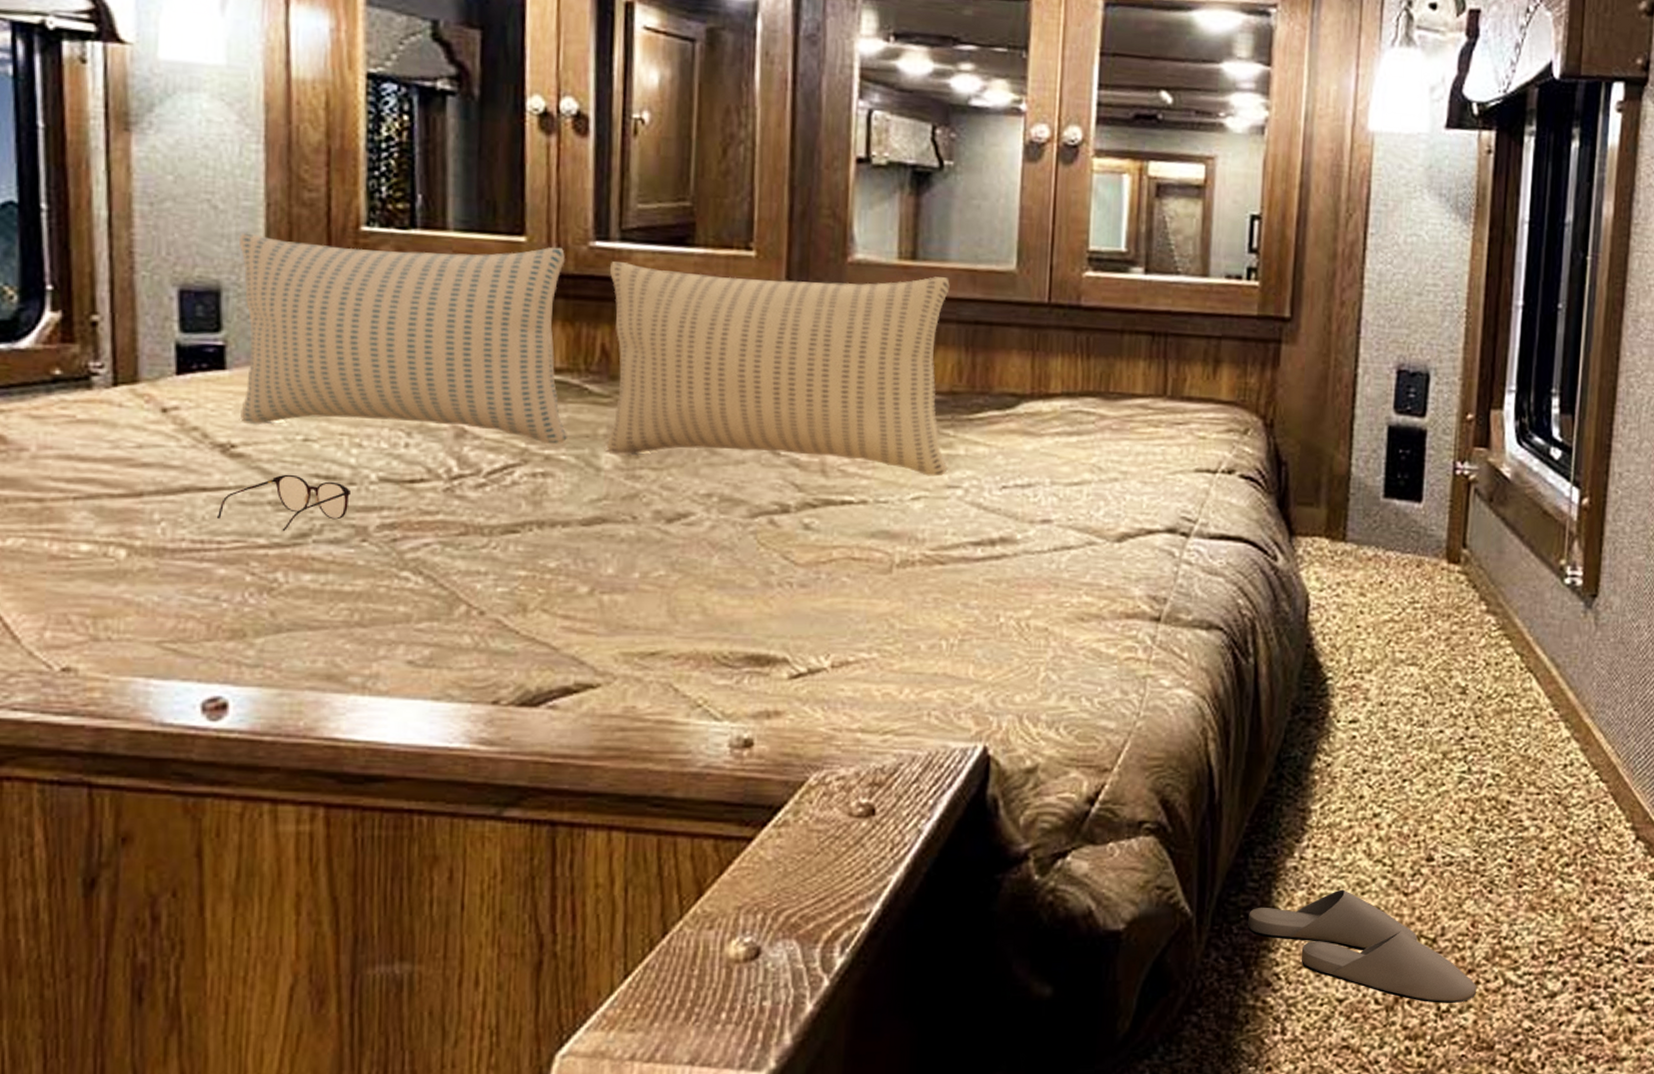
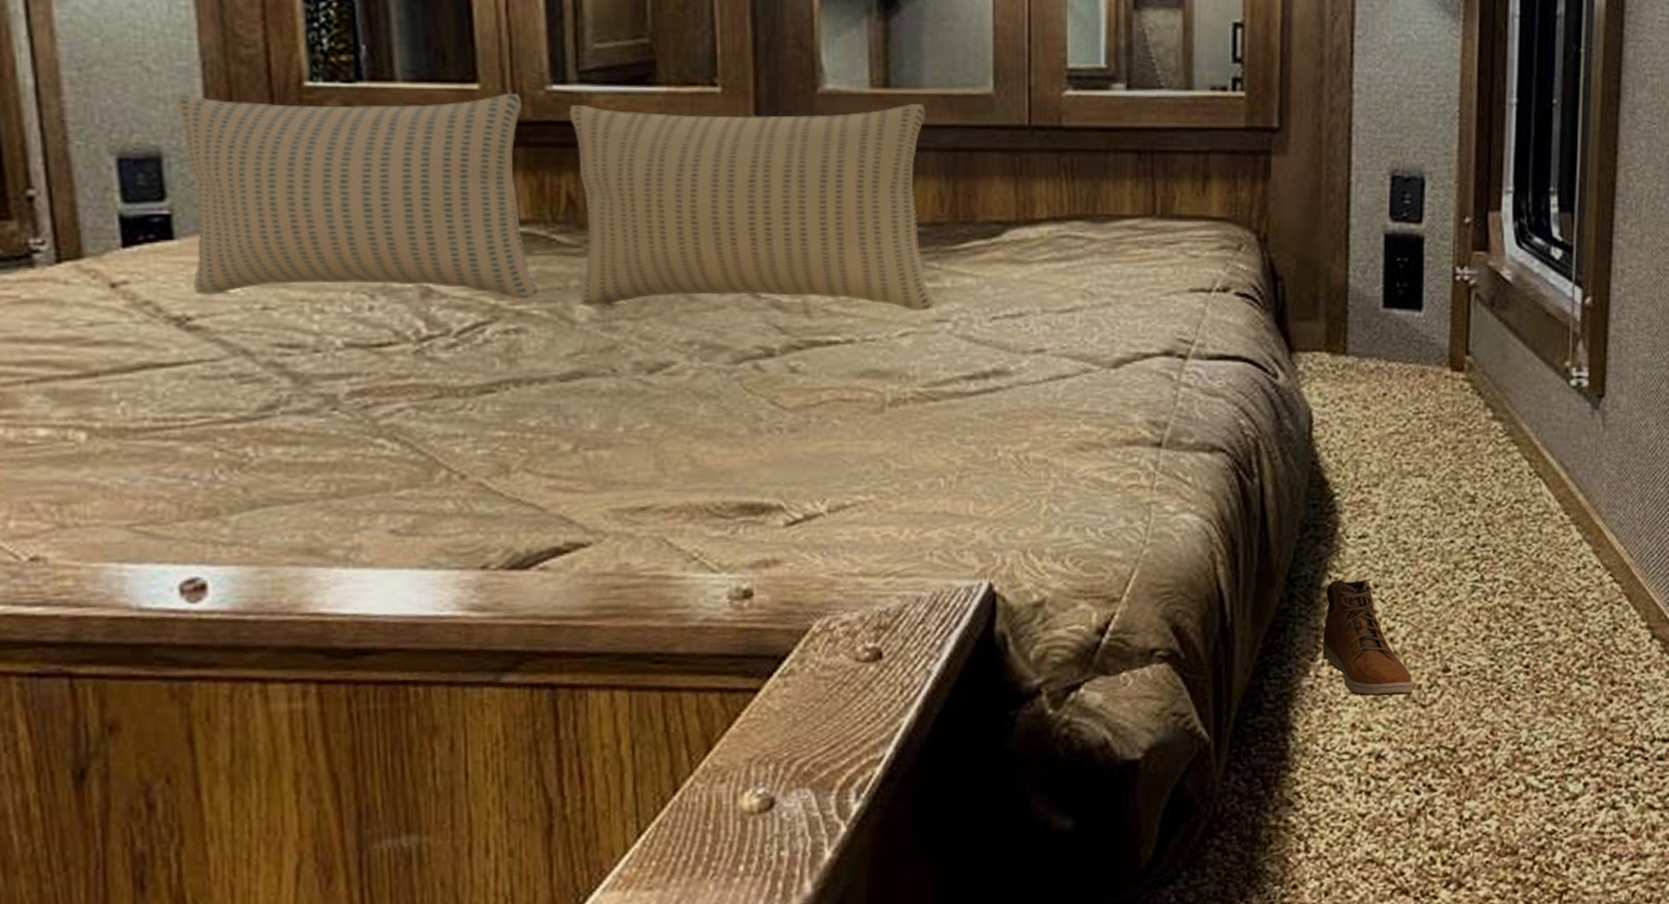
spectacles: present [216,474,350,532] -> none [177,345,316,405]
slippers: present [1248,889,1477,1003] -> none [1266,705,1499,812]
boot: none [1308,763,1397,882] -> present [1322,579,1414,697]

